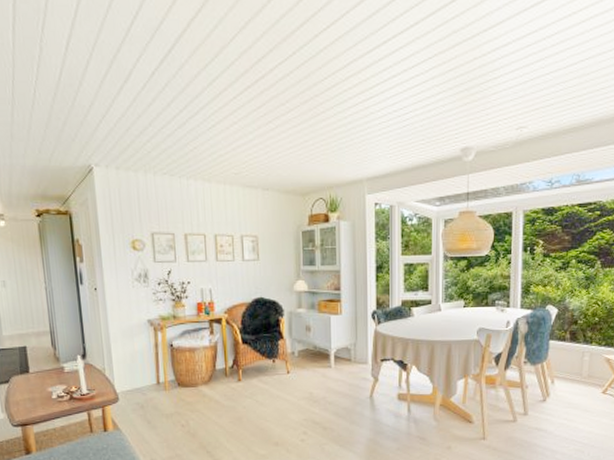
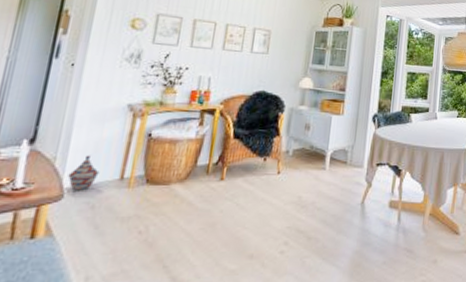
woven basket: none [117,365,140,395] -> present [67,155,100,191]

